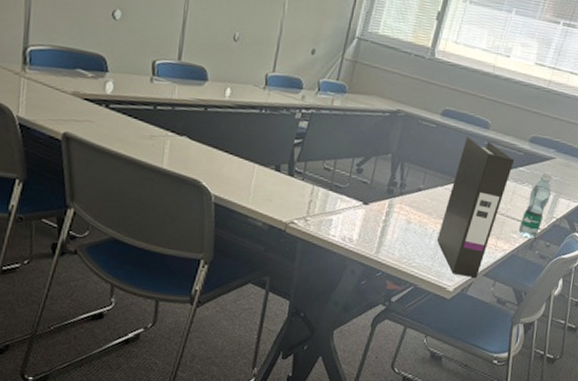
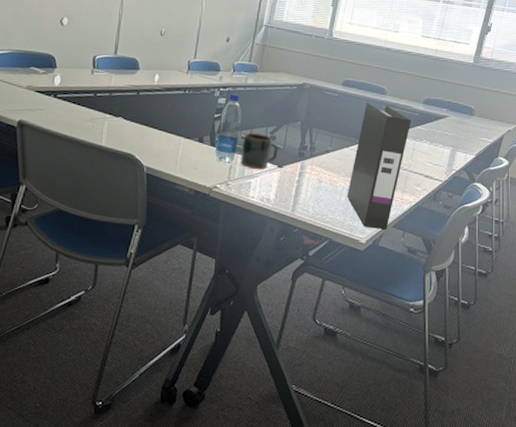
bottle: none [293,116,326,196] -> present [215,94,242,163]
mug: none [321,163,365,206] -> present [240,133,279,170]
bottle: present [519,171,553,239] -> none [422,128,448,190]

